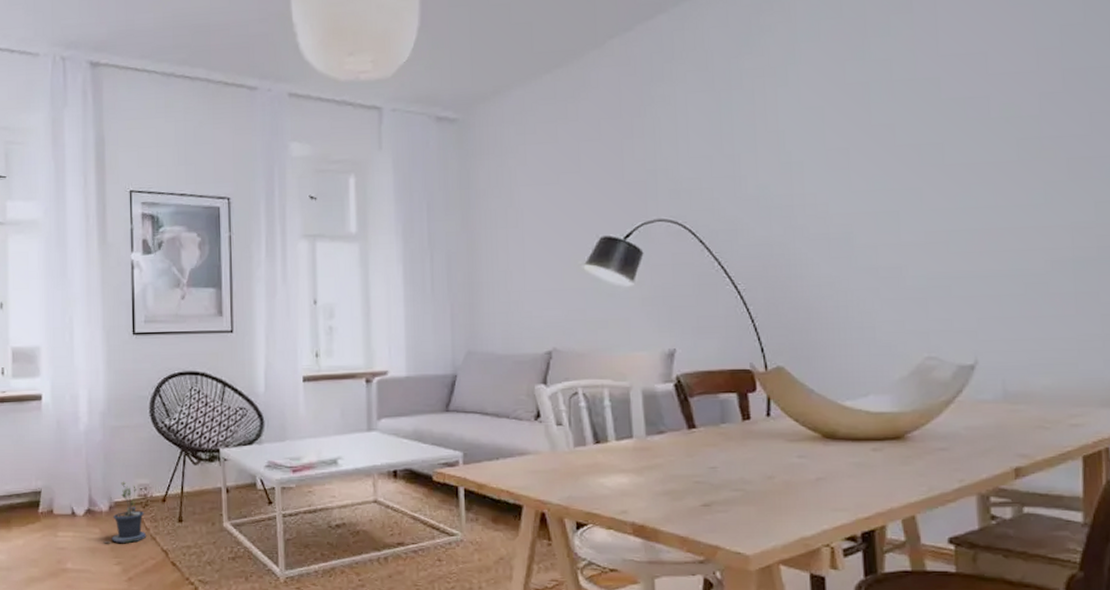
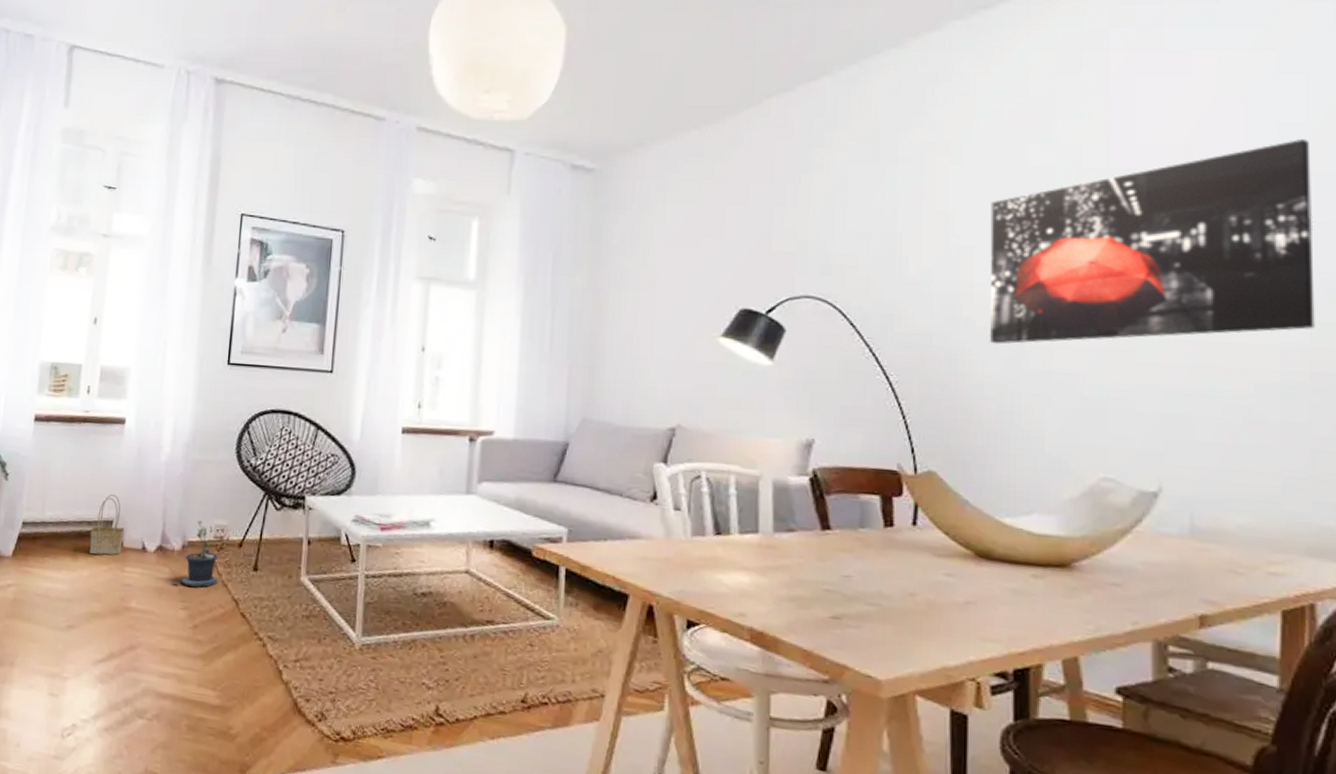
basket: none [20,466,53,524] -> present [89,493,124,555]
wall art: none [816,38,1099,248] -> present [989,139,1315,344]

